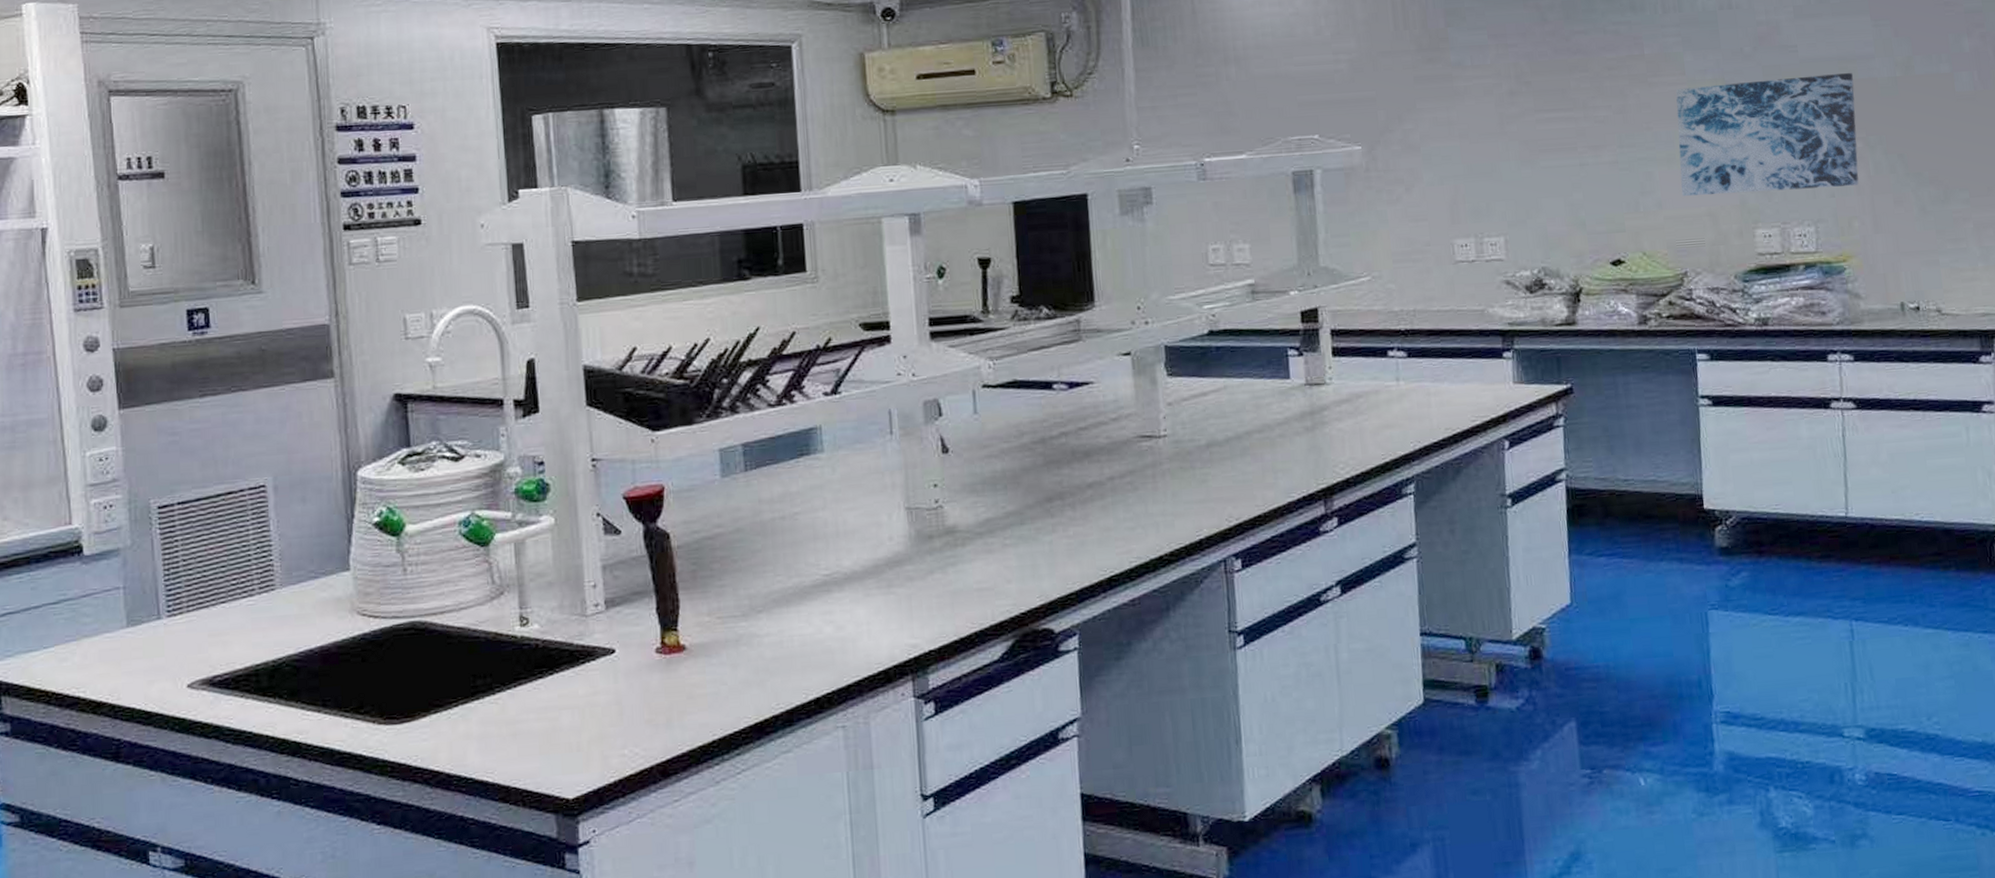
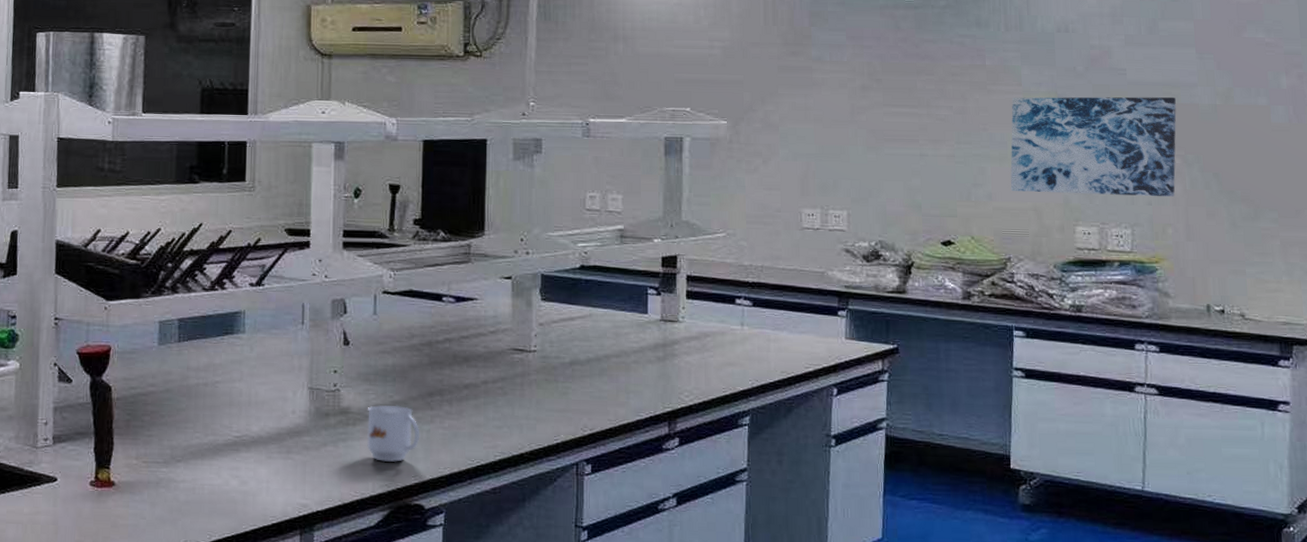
mug: none [978,516,1042,584] -> present [367,405,420,462]

